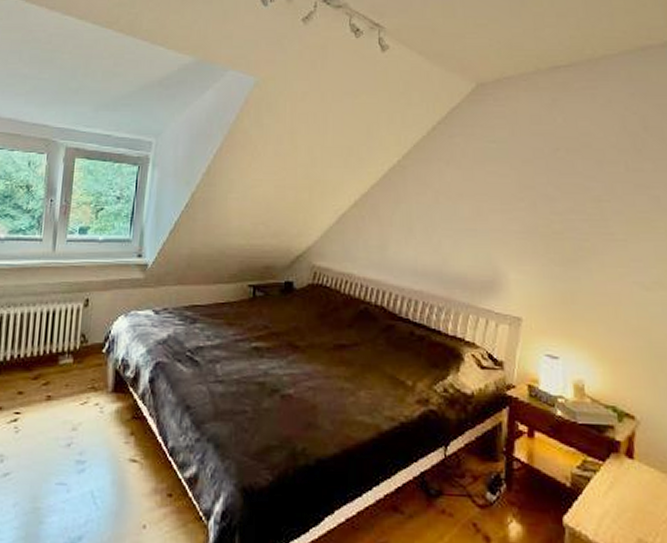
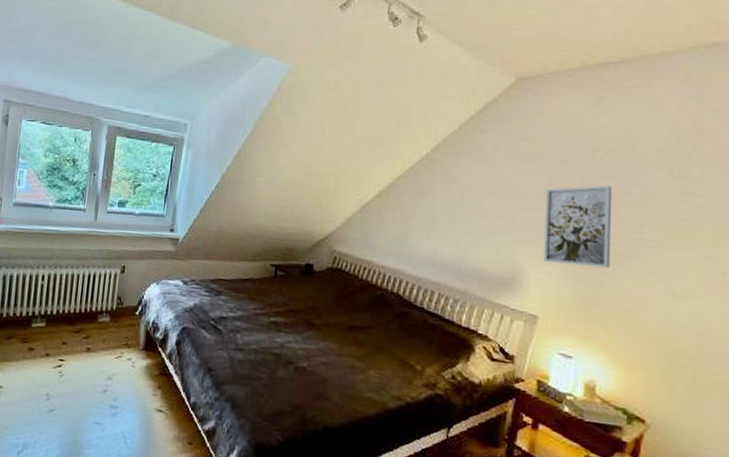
wall art: none [514,183,584,264] -> present [542,185,613,269]

